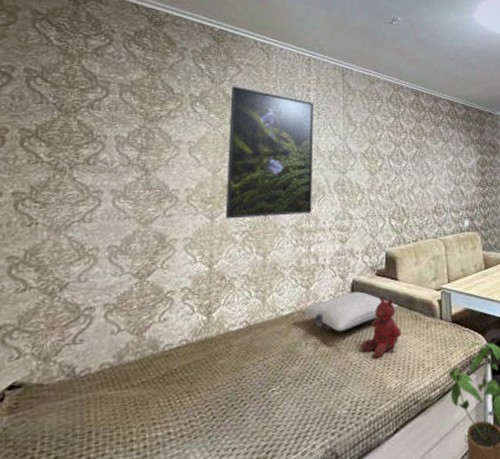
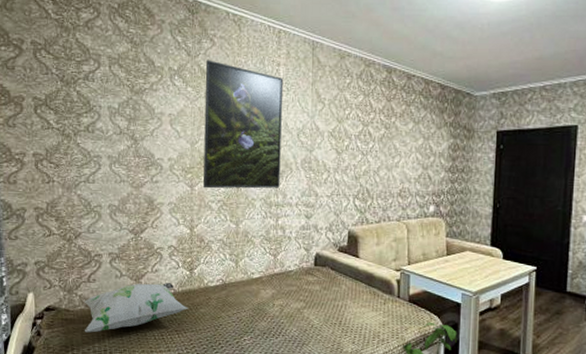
decorative pillow: none [63,333,204,412] -> present [84,283,189,333]
pillow: present [301,291,398,332] -> none [269,264,358,298]
teddy bear: present [361,295,402,358] -> none [322,270,360,324]

